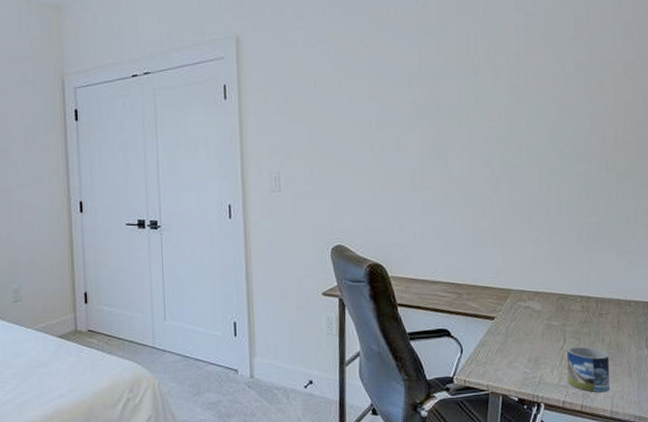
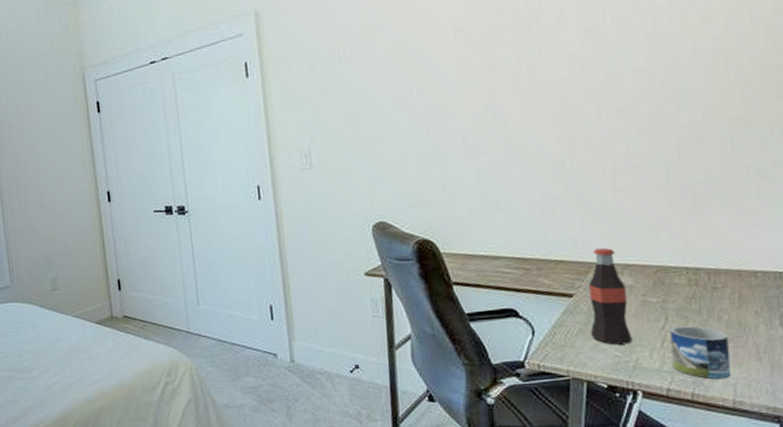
bottle: none [506,276,539,363] -> present [588,247,633,345]

